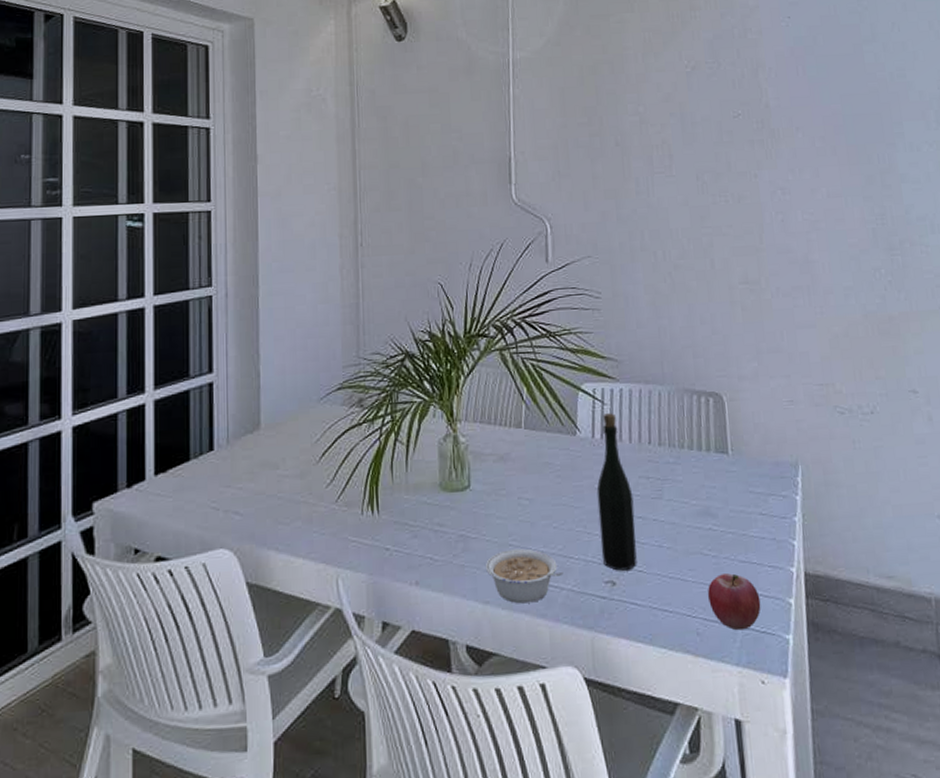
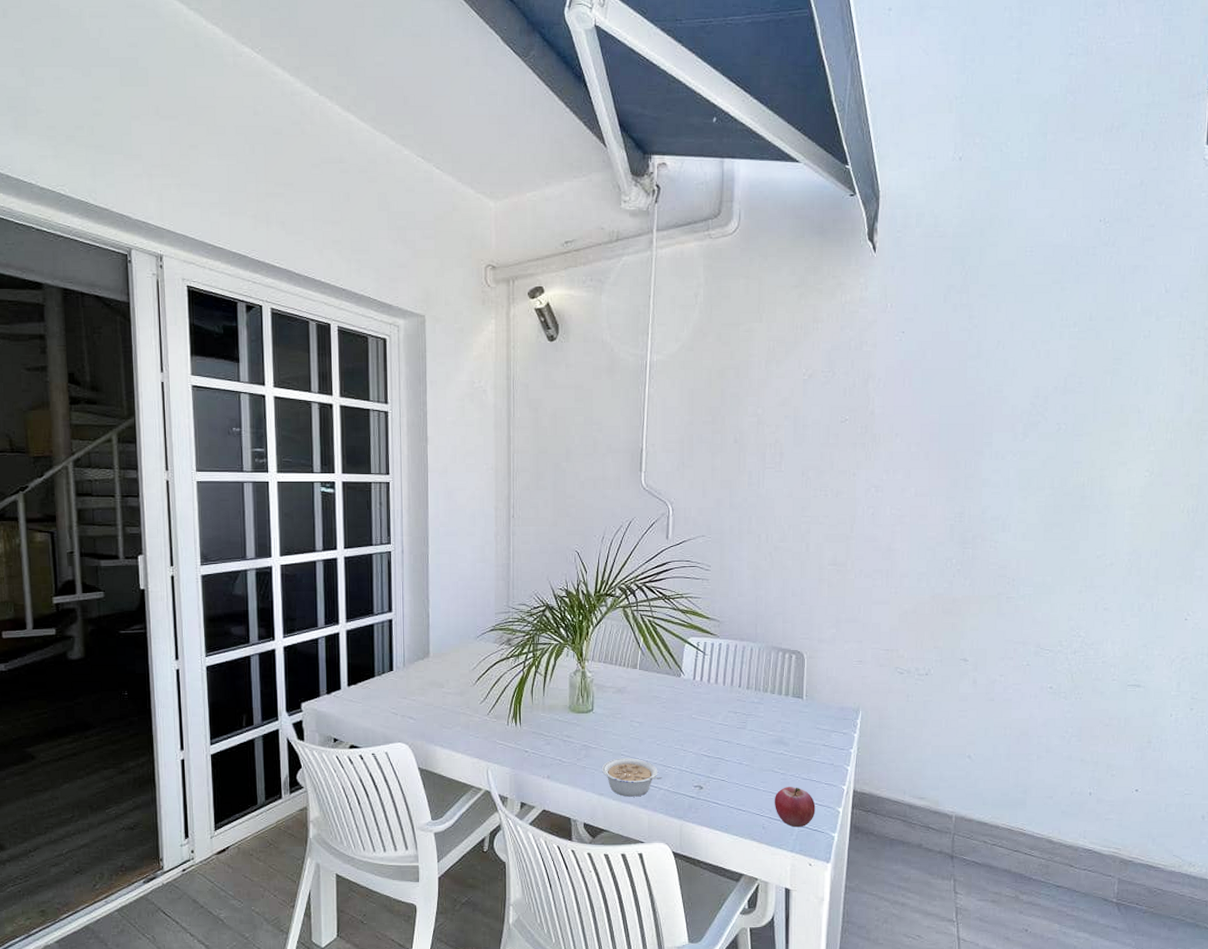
bottle: present [596,413,637,571] -> none [693,662,722,779]

